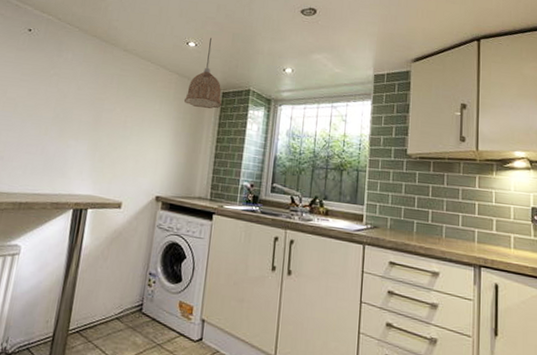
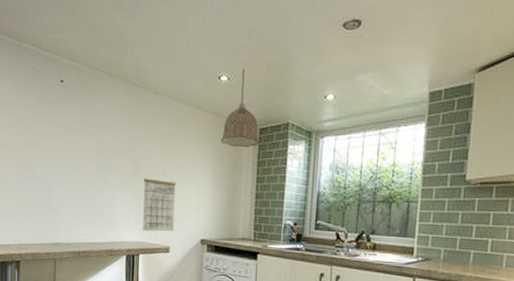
calendar: none [95,125,136,186] -> present [143,171,176,232]

